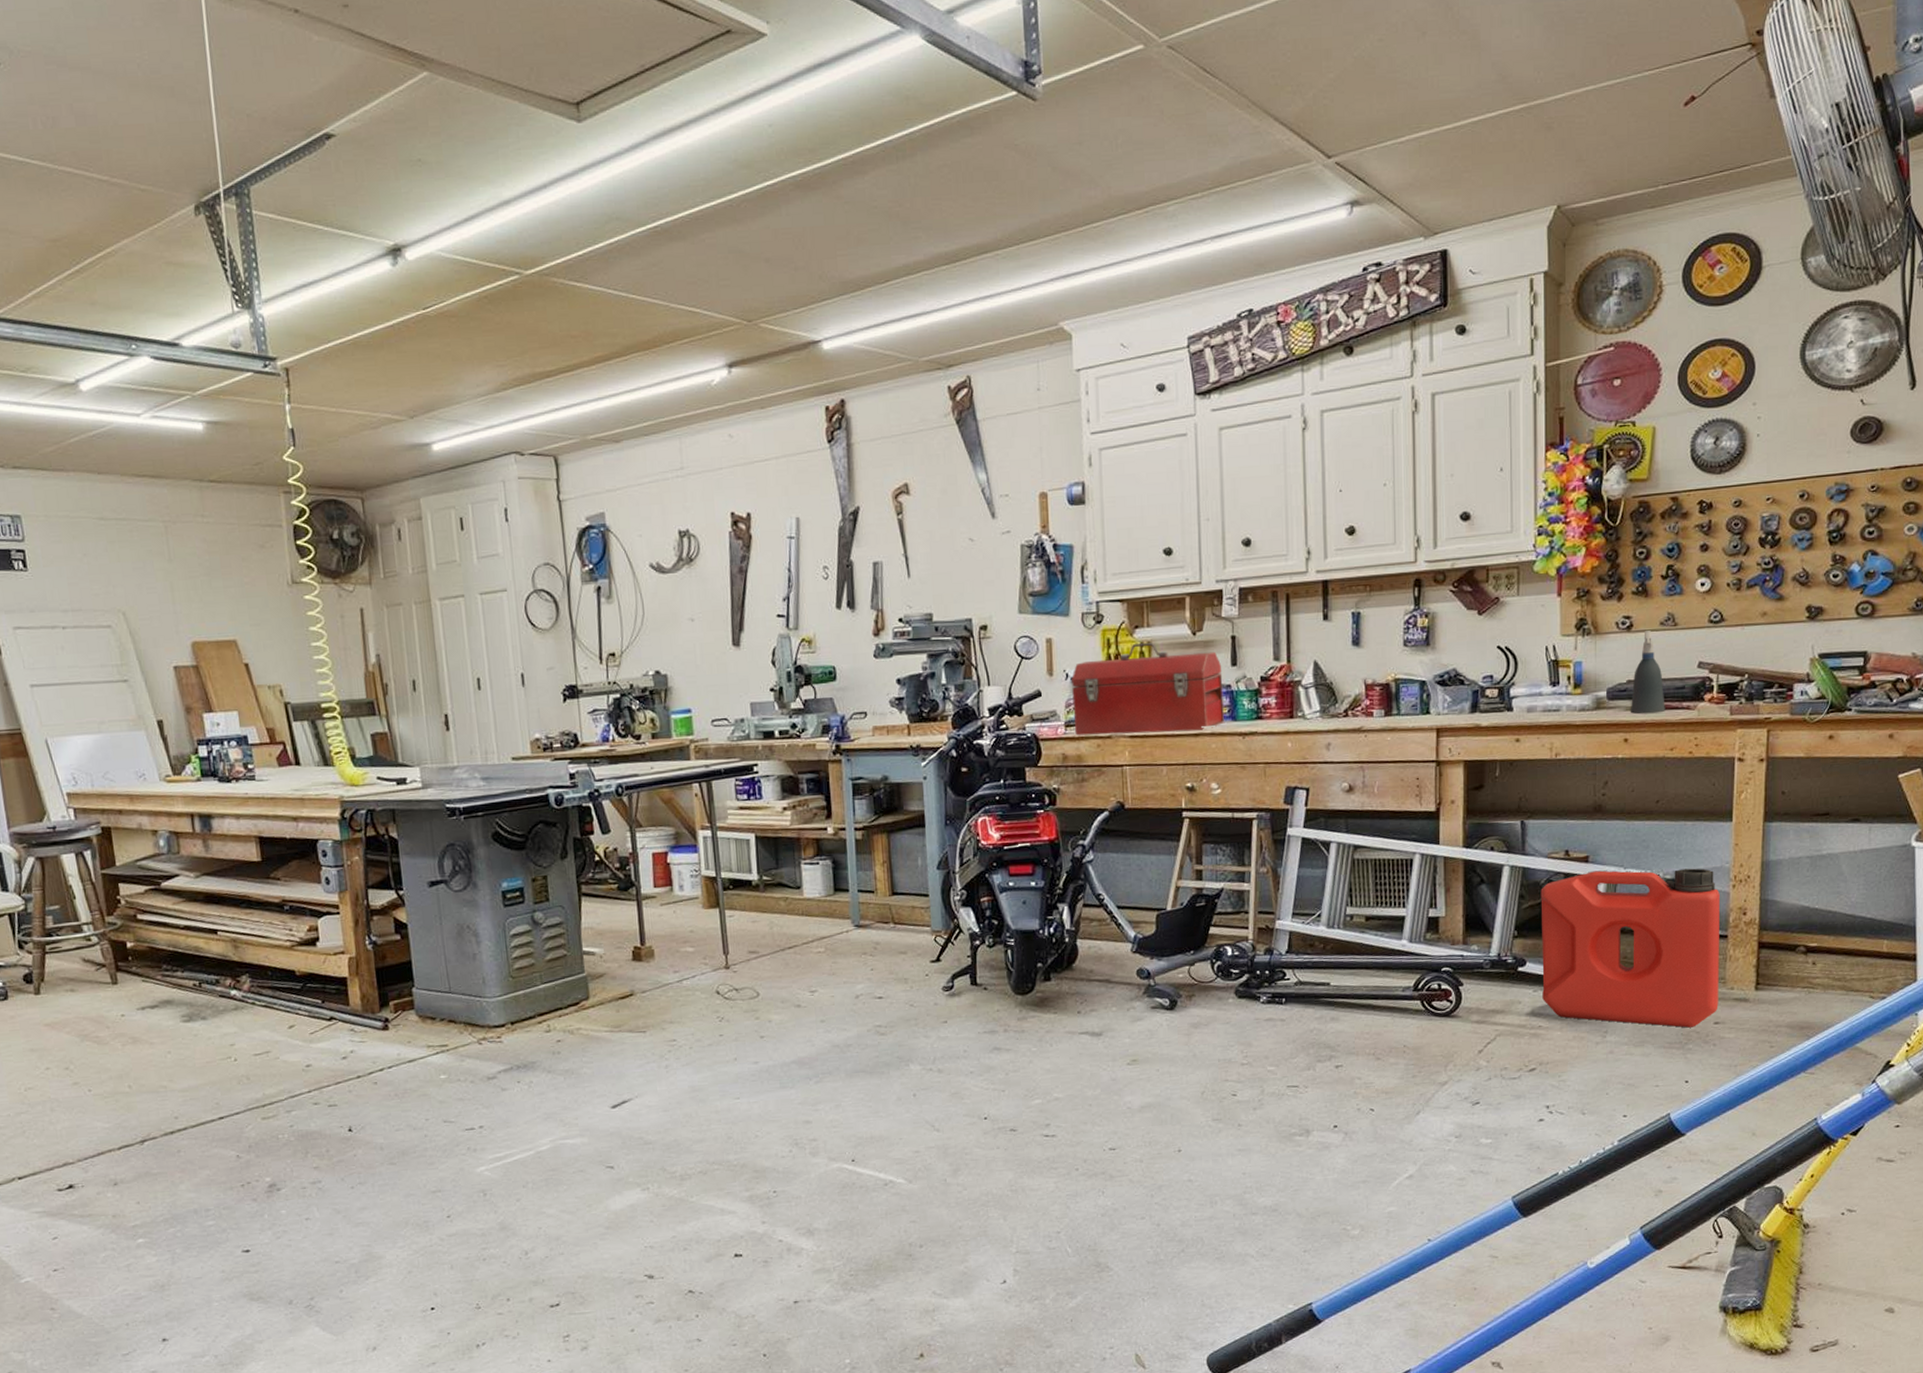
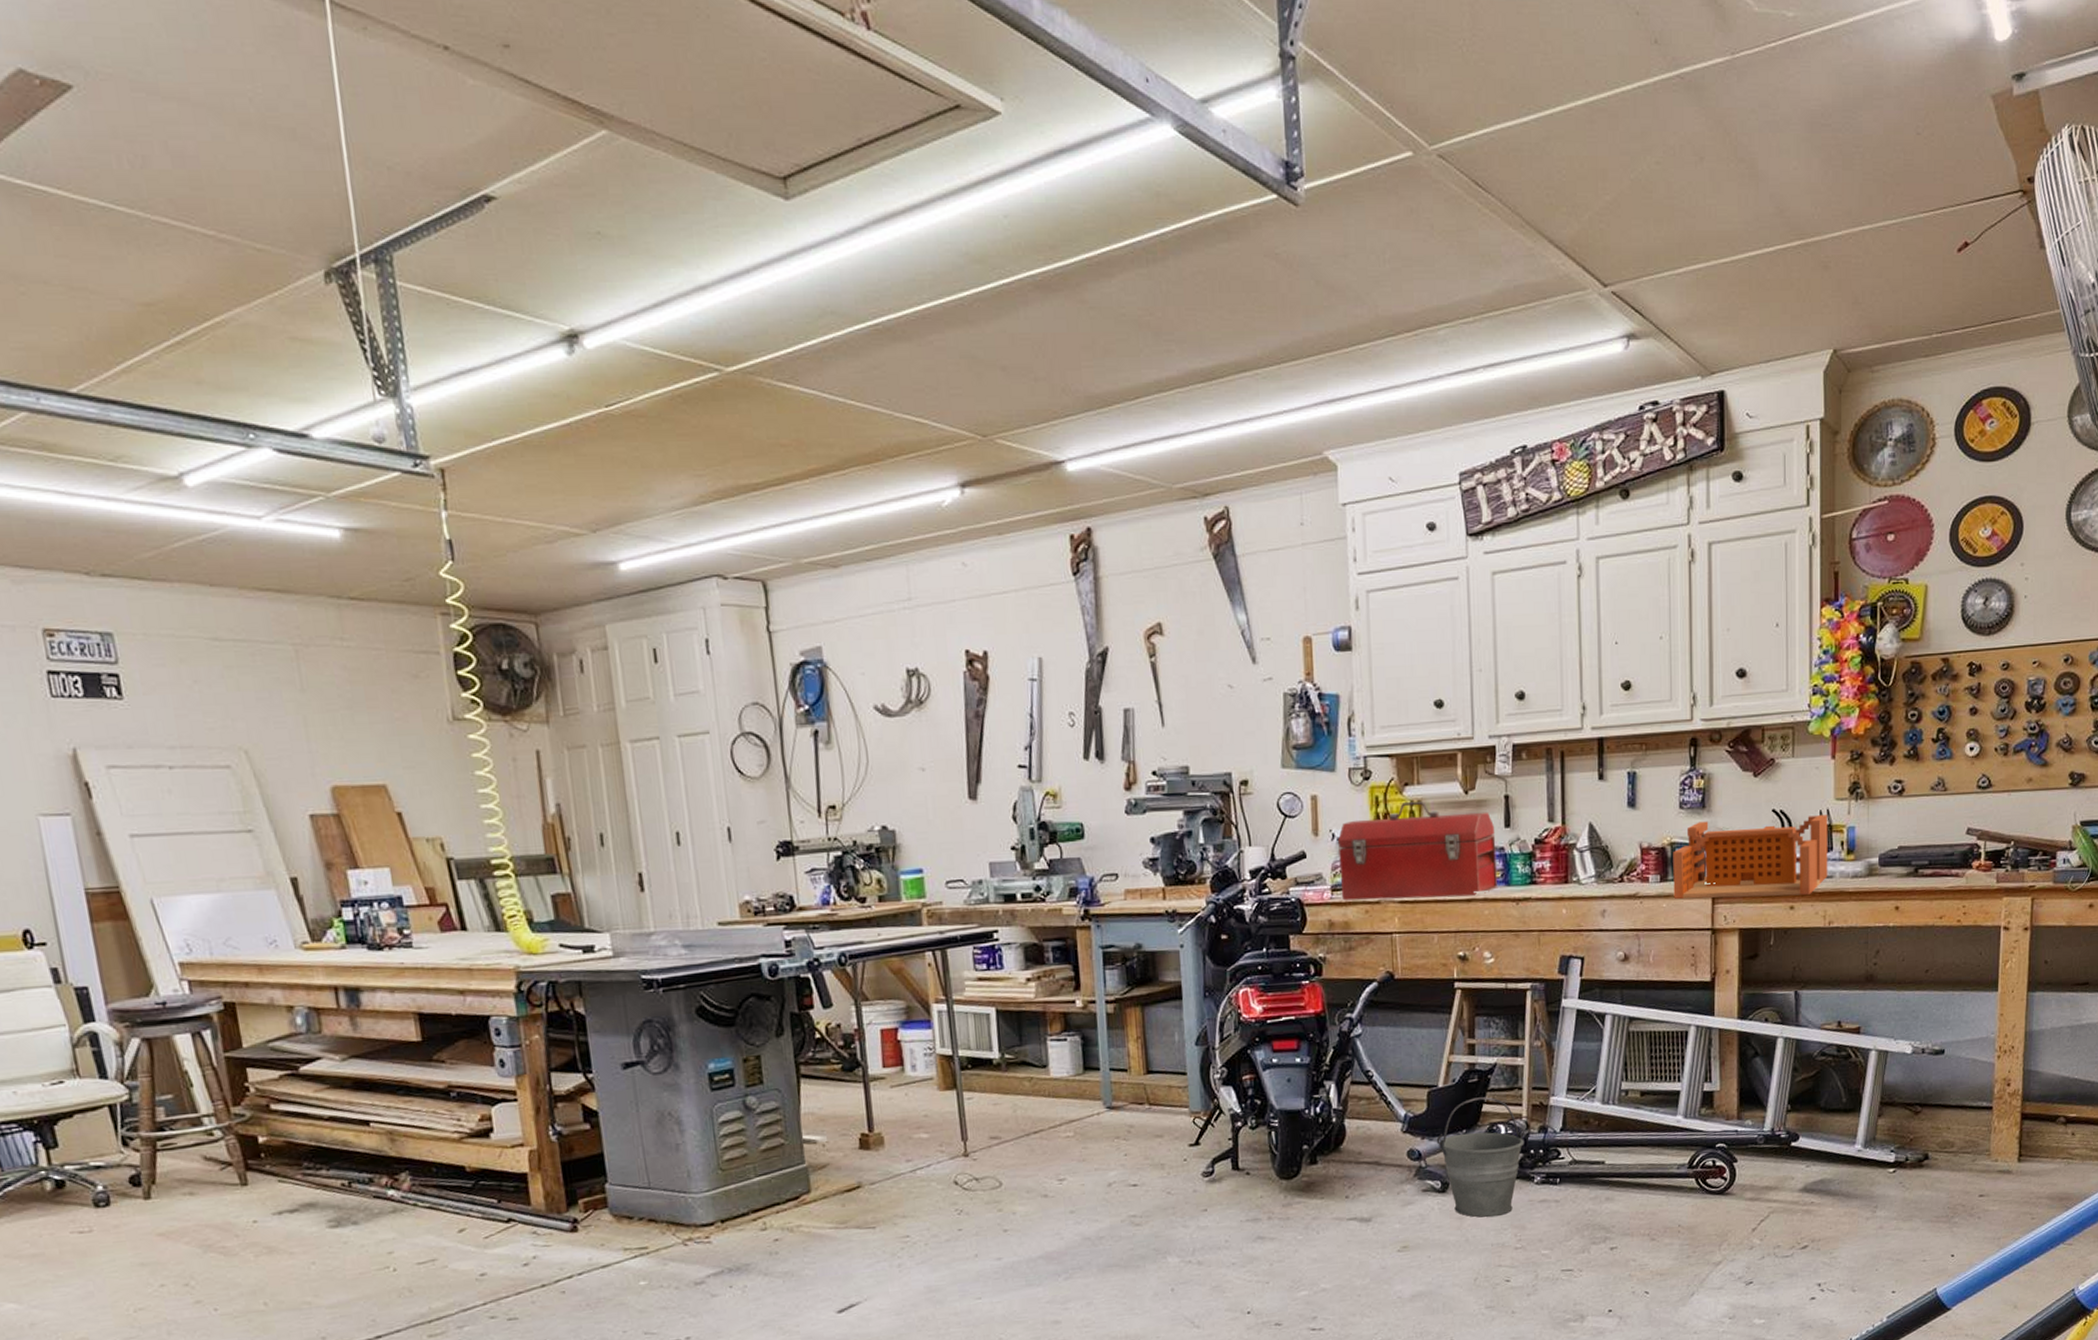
bucket: none [1165,920,1252,1034] -> present [1436,1097,1525,1218]
tool organizer: none [1397,650,1554,733] -> present [1673,815,1828,899]
fuel can: present [1541,868,1720,1028] -> none [1813,1039,1985,1201]
spray bottle: present [1630,631,1665,715] -> none [1901,795,1935,882]

